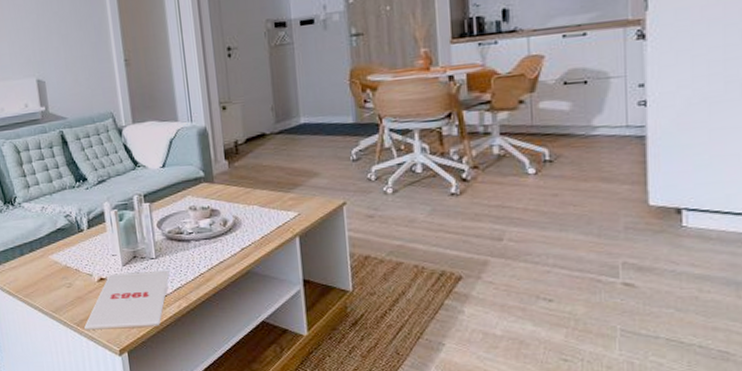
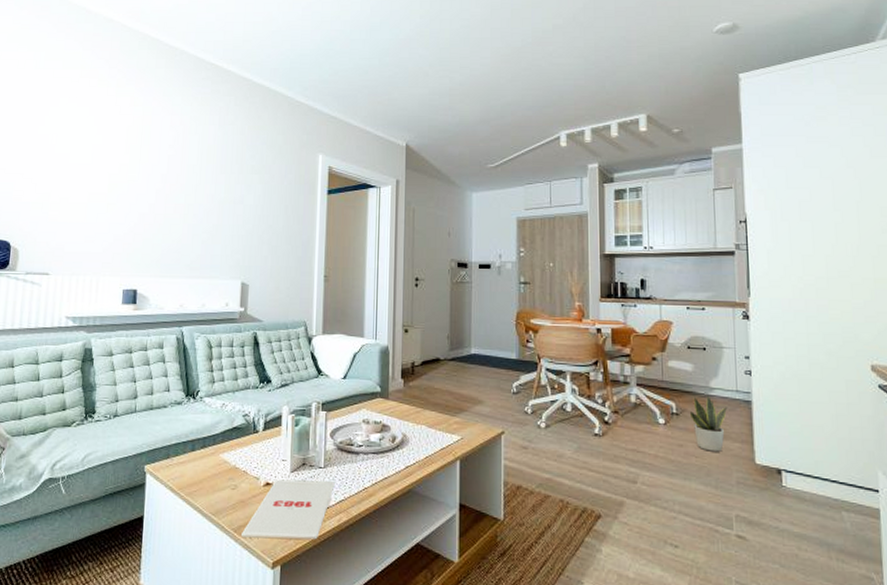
potted plant: none [567,135,614,198] -> present [690,395,727,452]

